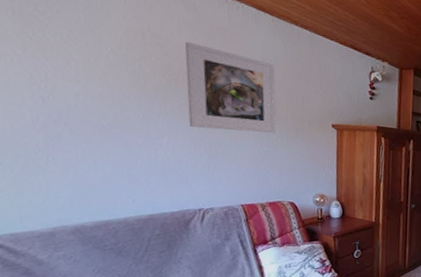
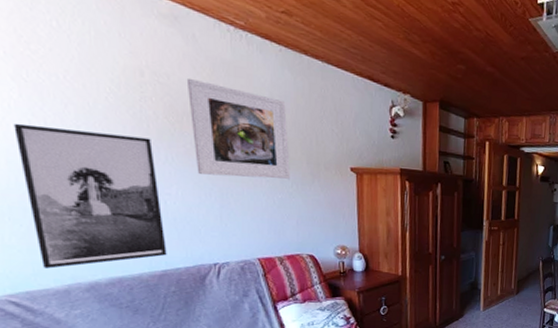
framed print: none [14,76,154,212] -> present [13,123,167,269]

